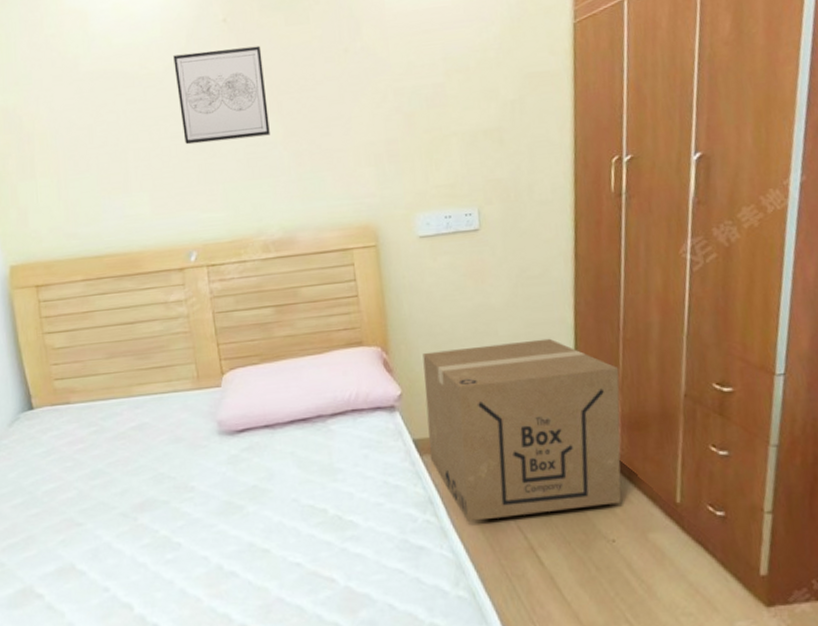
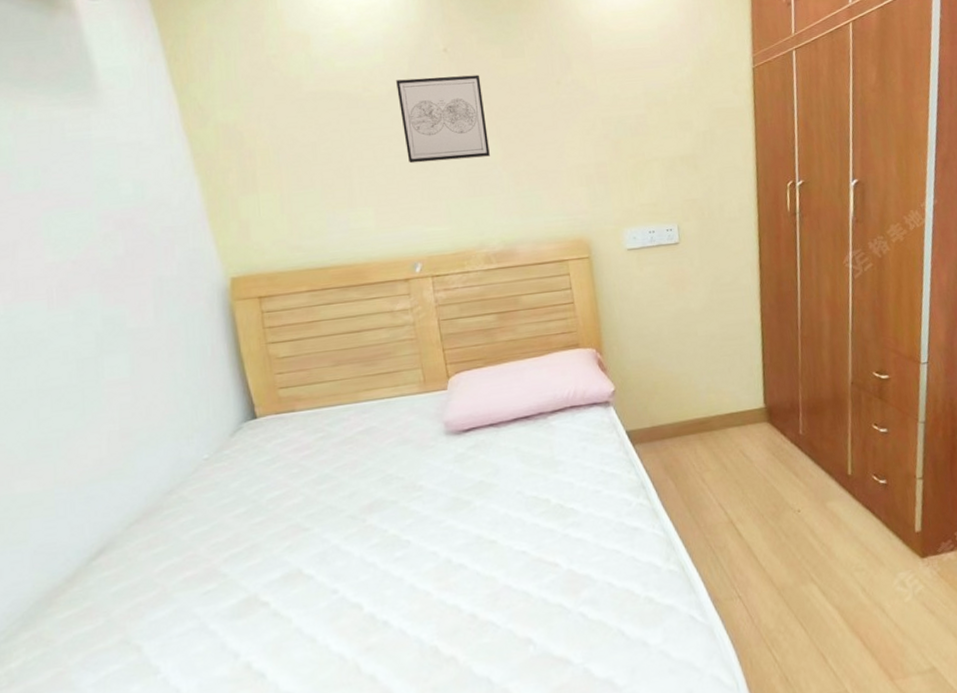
cardboard box: present [422,338,621,522] -> none [633,337,804,502]

